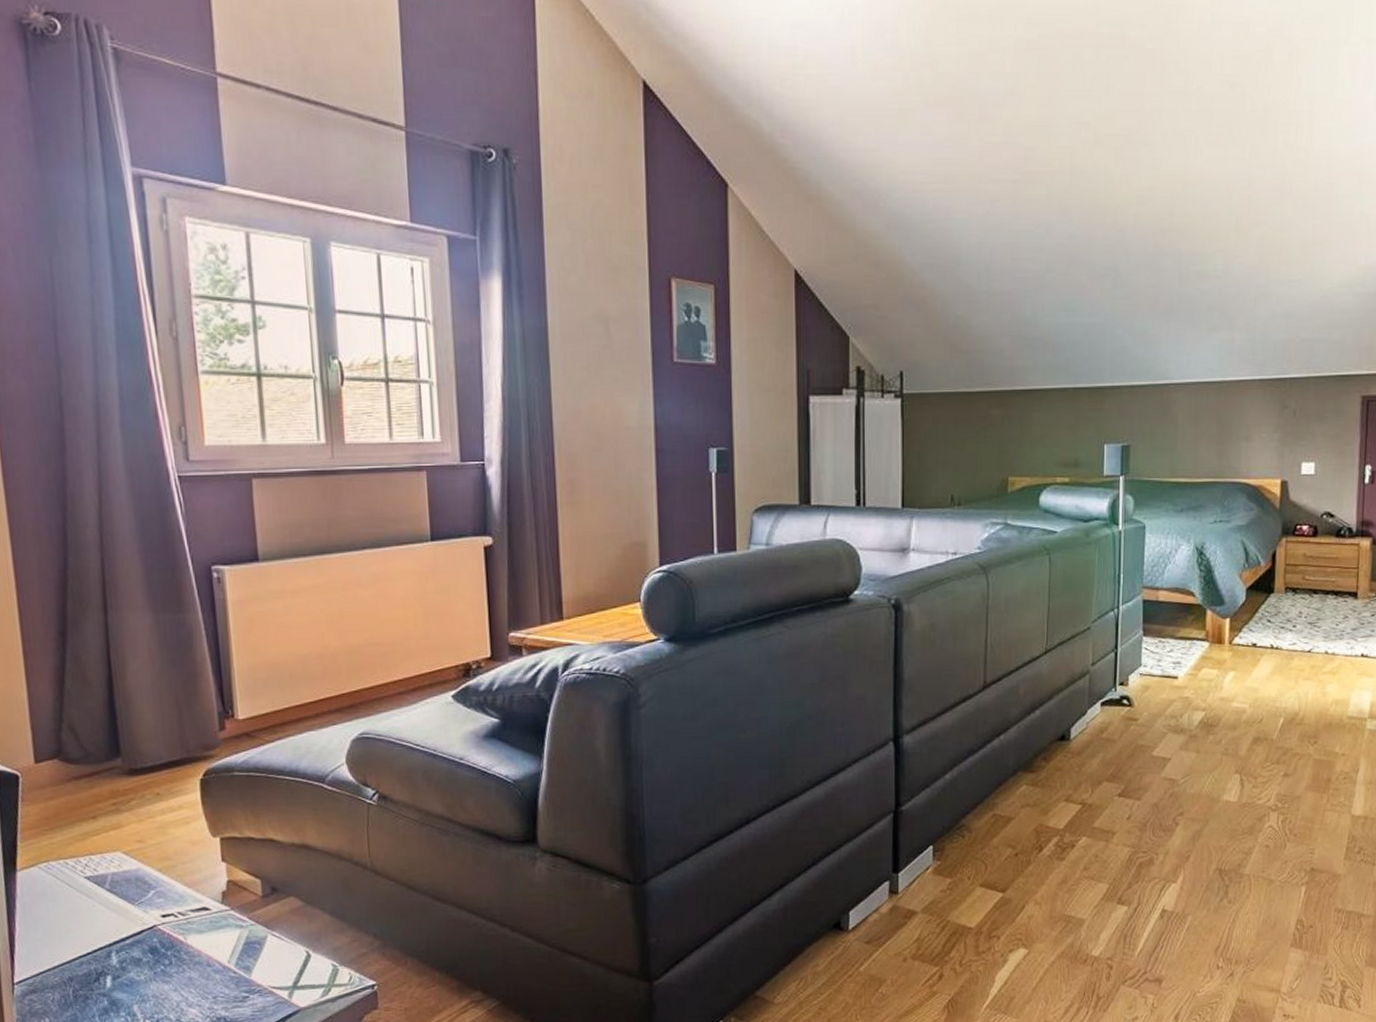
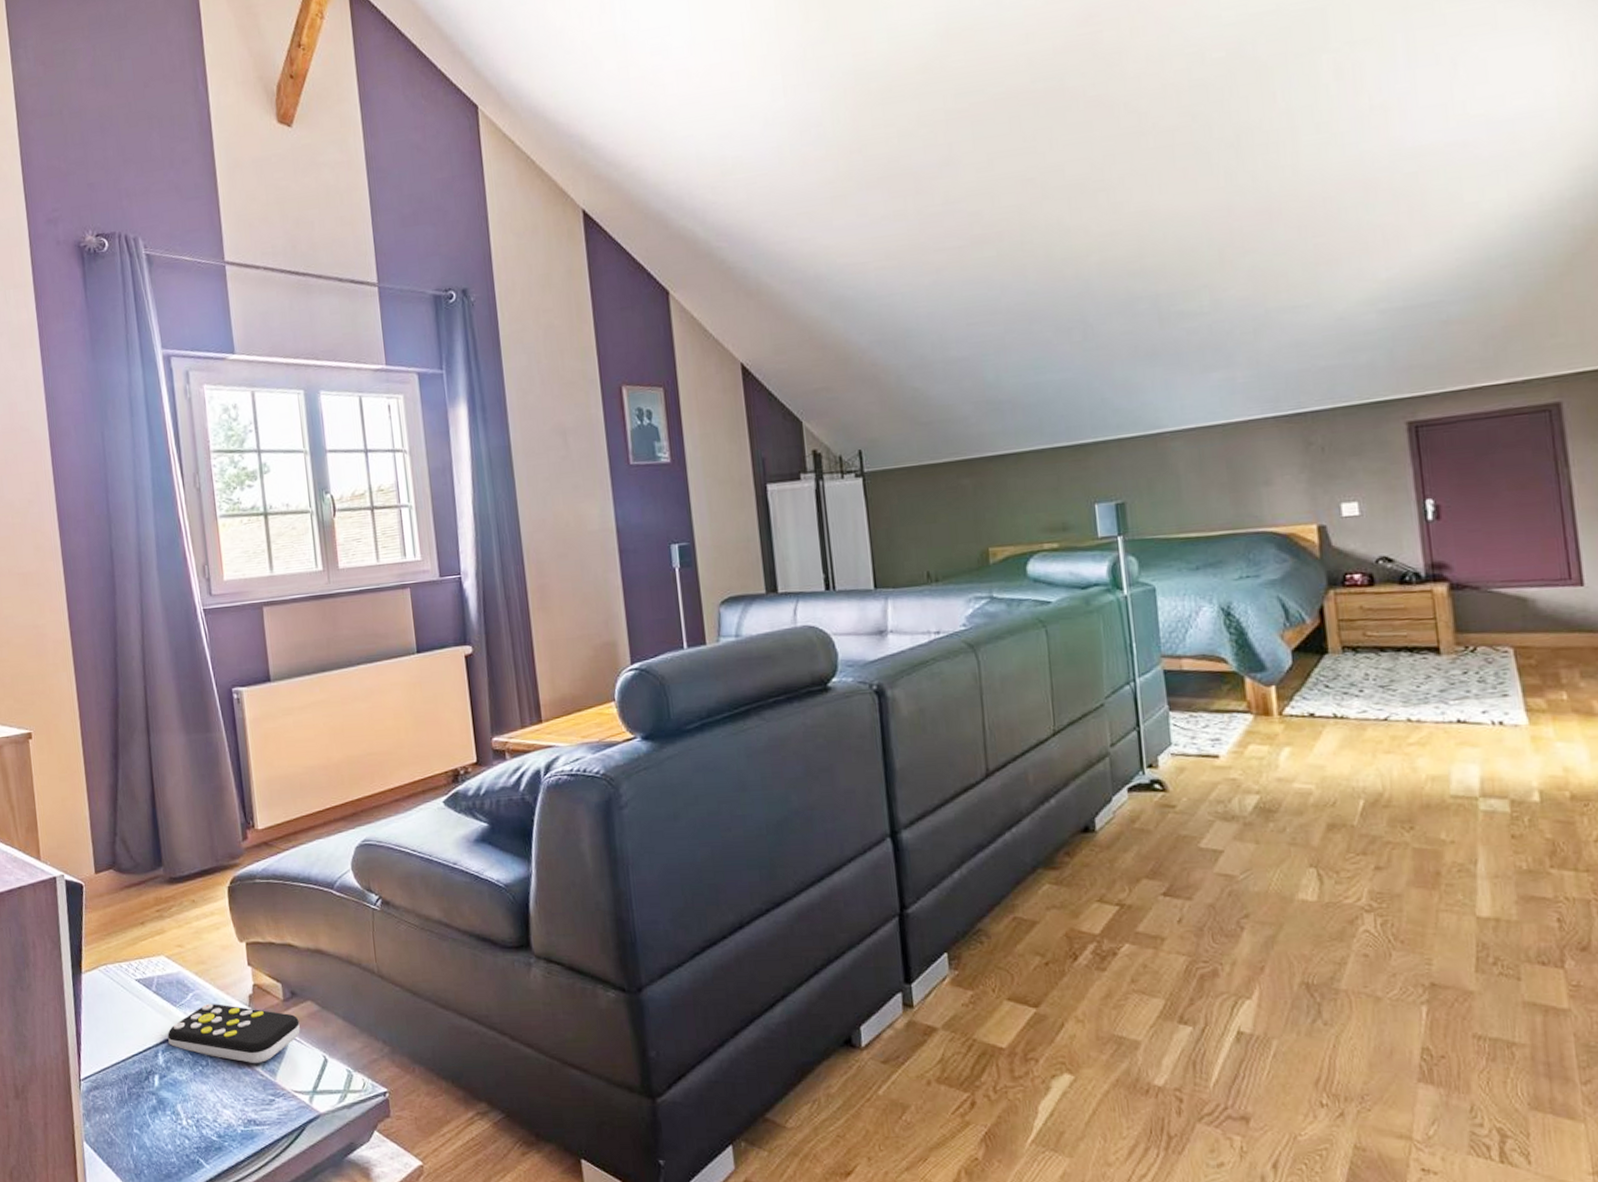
remote control: none [123,901,281,961] -> present [168,1004,300,1063]

